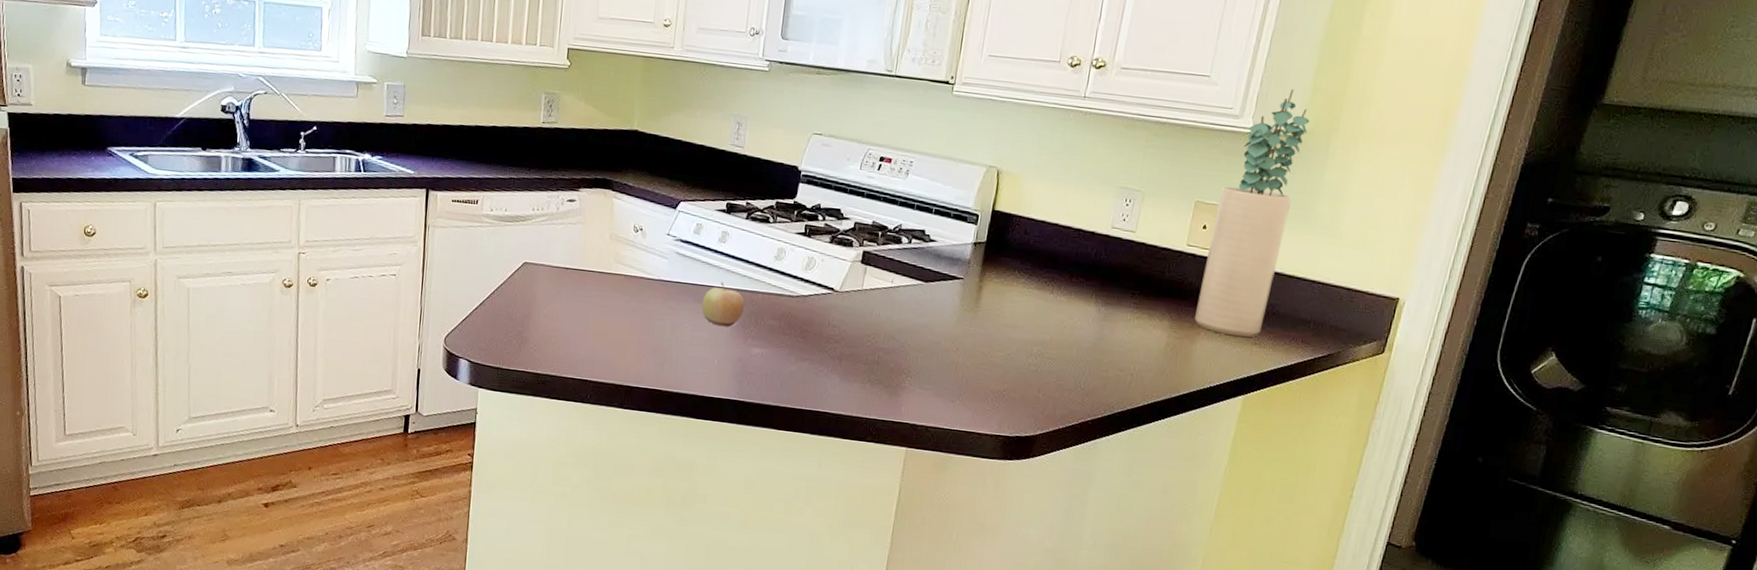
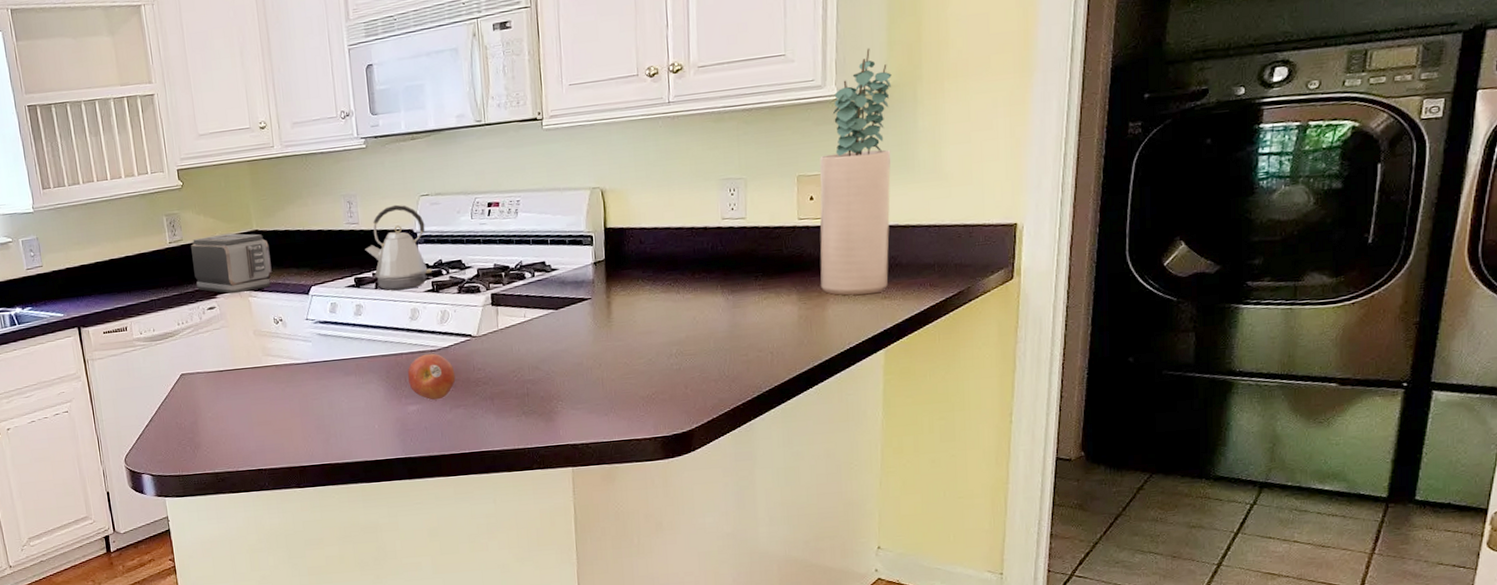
toaster: none [561,125,646,193] -> present [191,233,272,294]
fruit: present [701,282,745,327] -> none [351,351,392,394]
kettle: none [744,136,812,228] -> present [365,204,432,291]
fruit: none [759,298,809,348] -> present [408,353,456,401]

